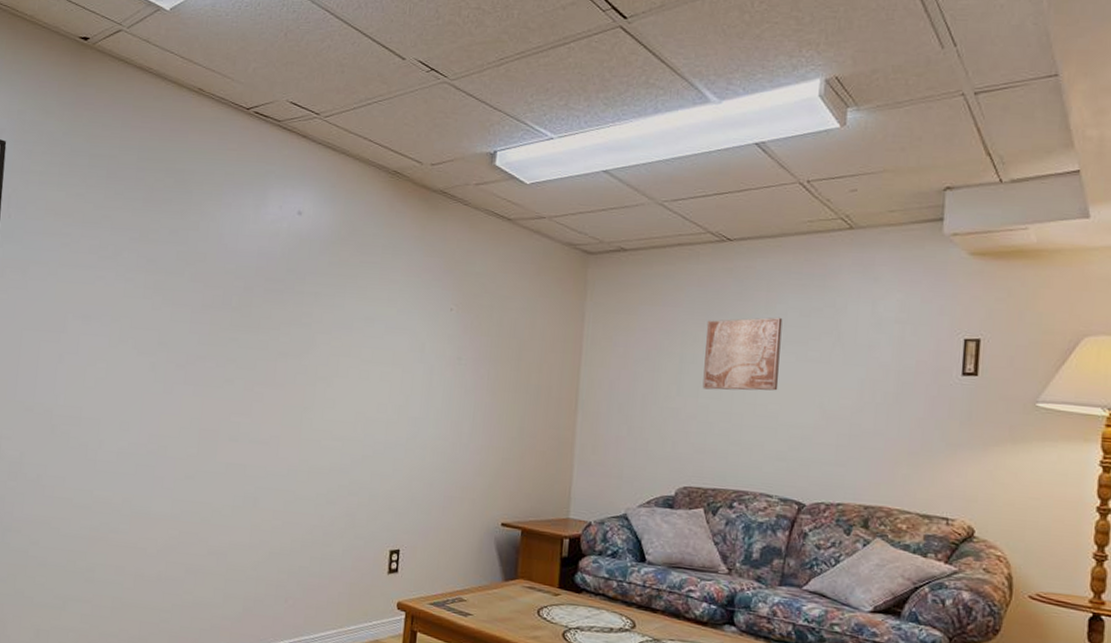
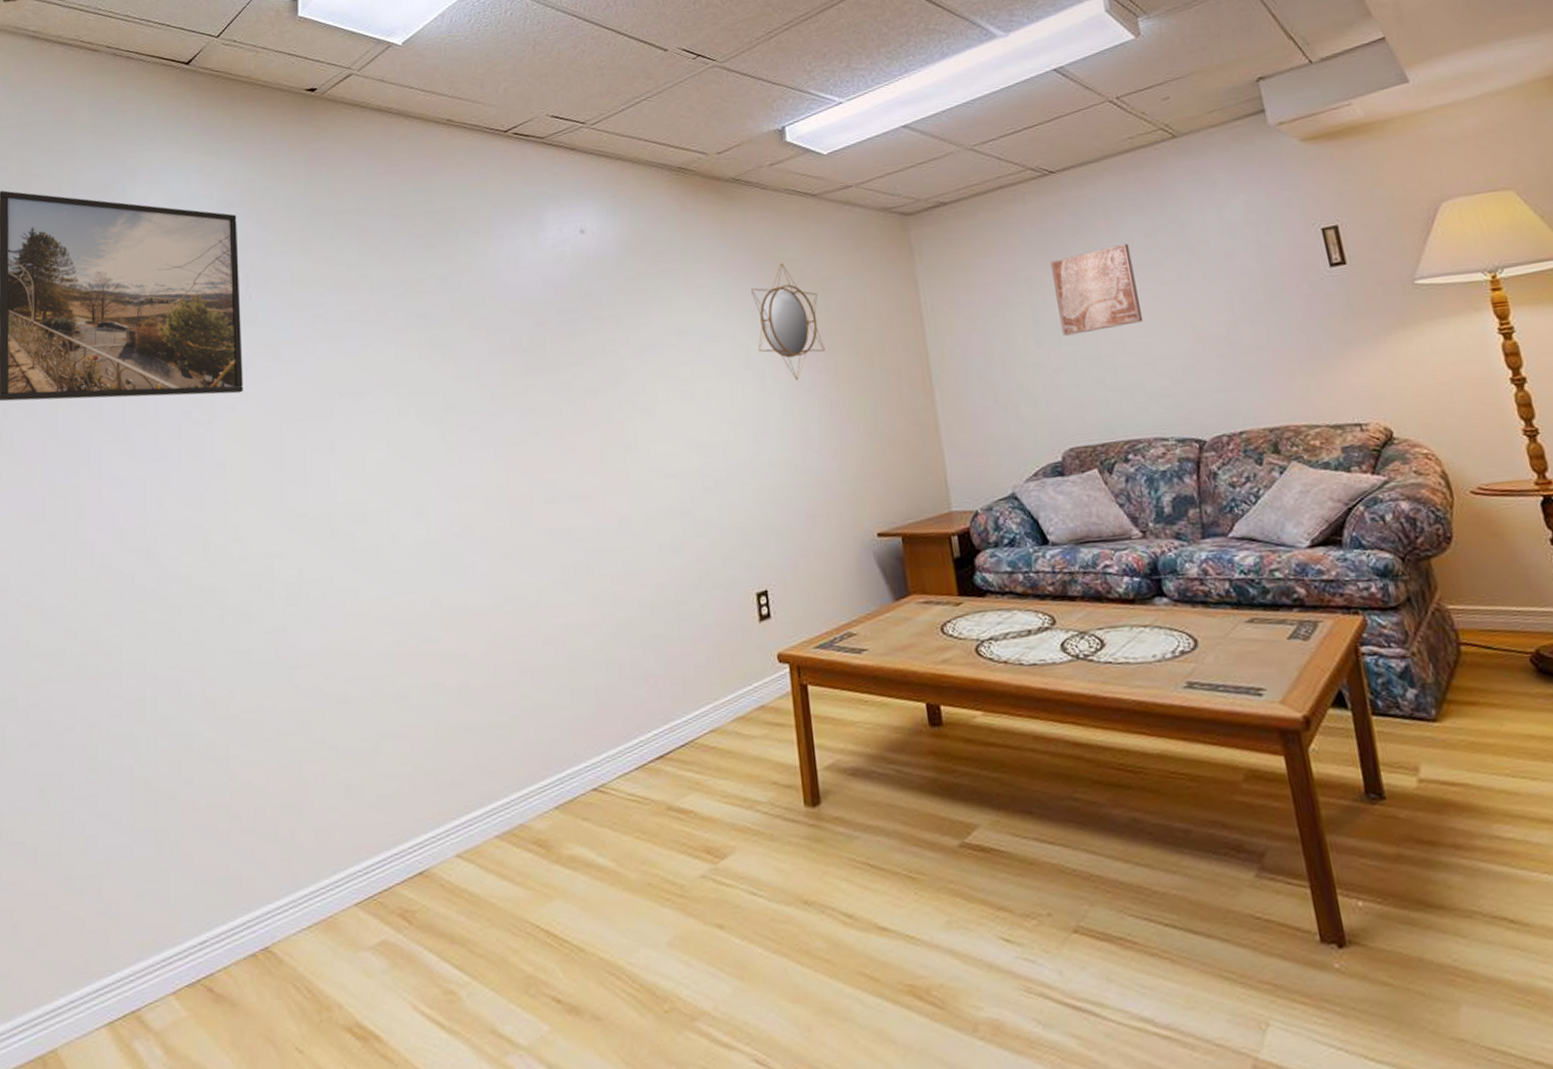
home mirror: none [432,275,494,381] -> present [751,263,825,380]

